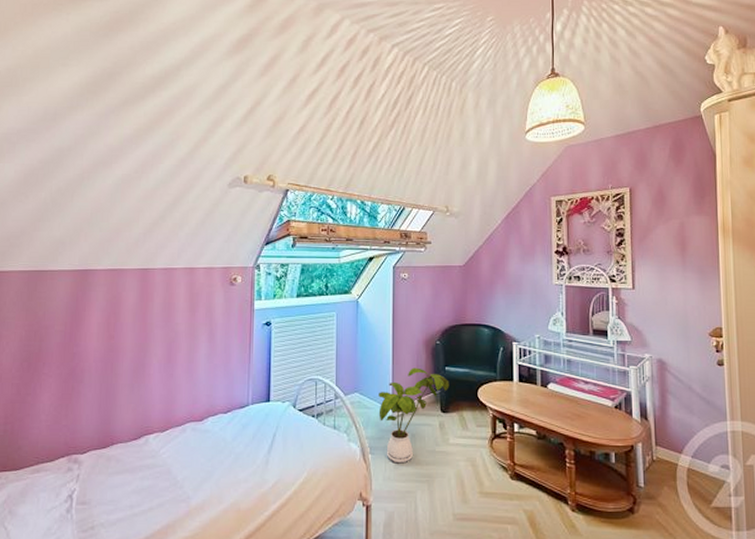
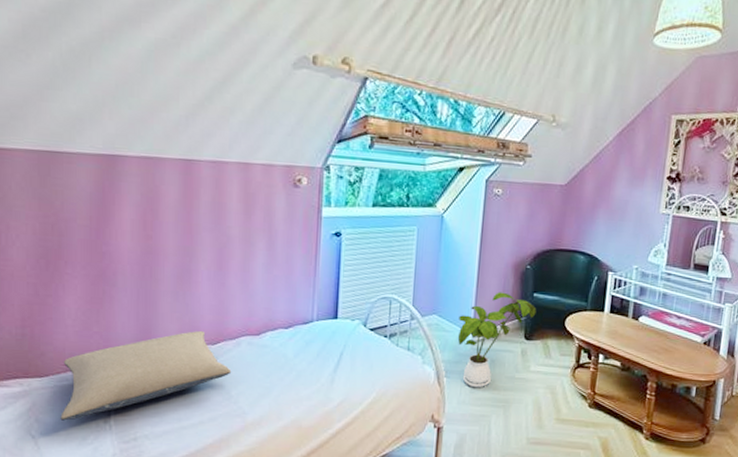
pillow: none [30,420,178,512] -> present [60,331,232,421]

